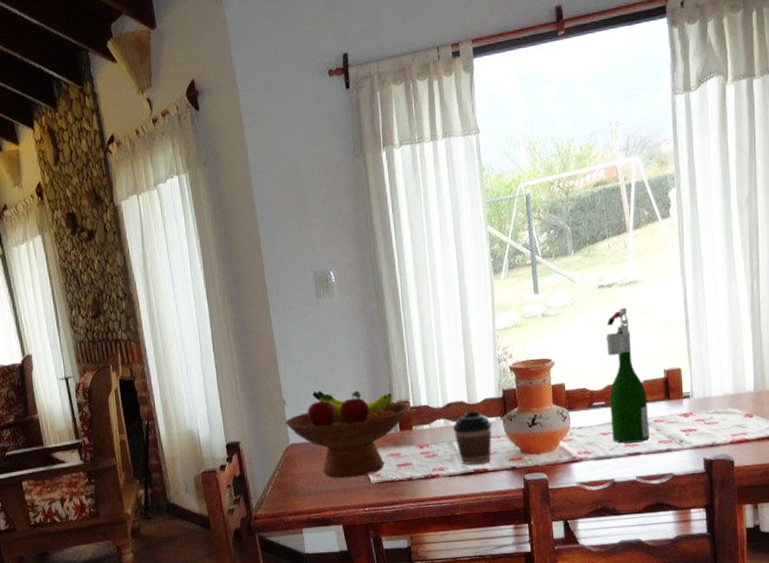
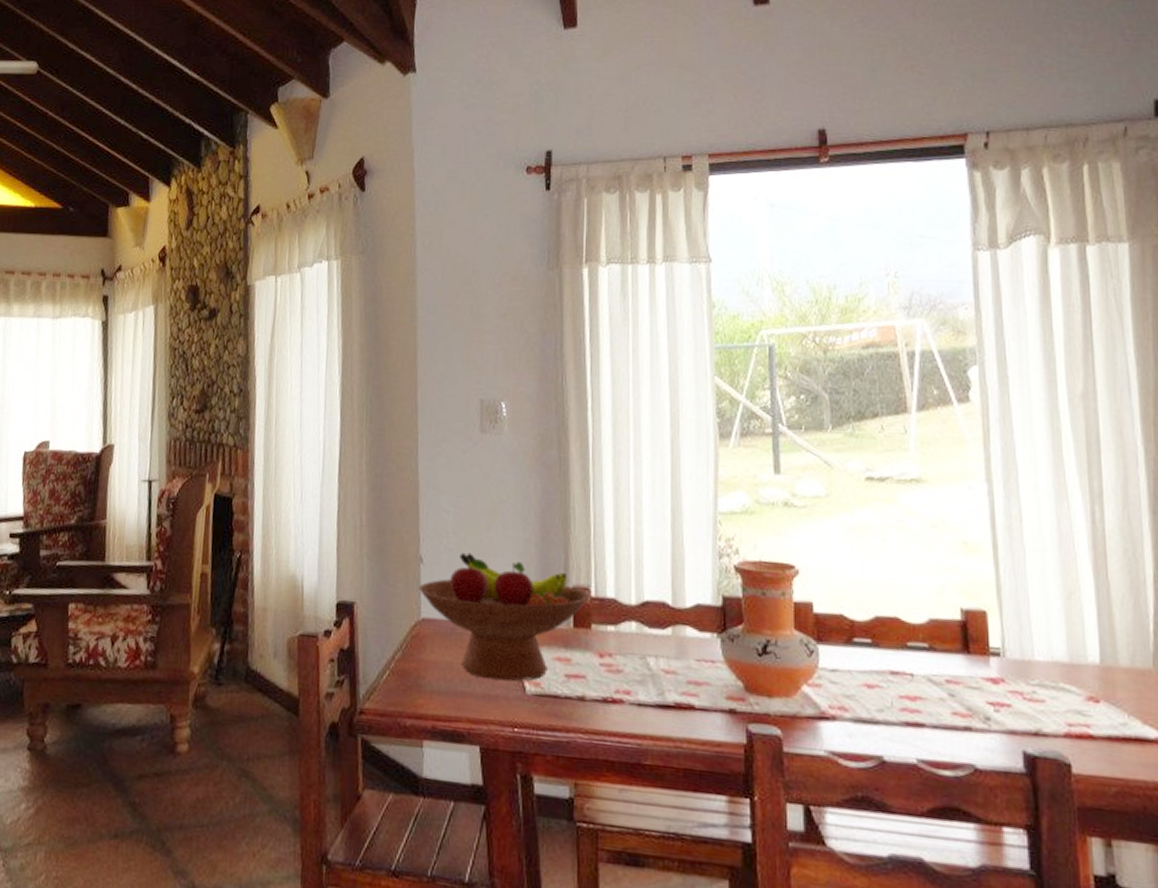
coffee cup: present [452,410,492,465] -> none [647,617,705,696]
wine bottle: present [606,307,649,444] -> none [875,512,938,709]

